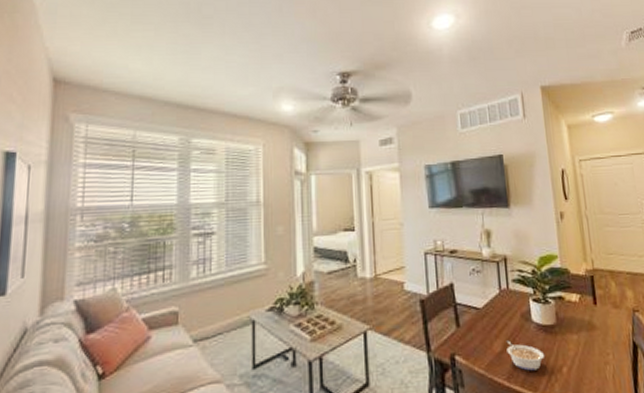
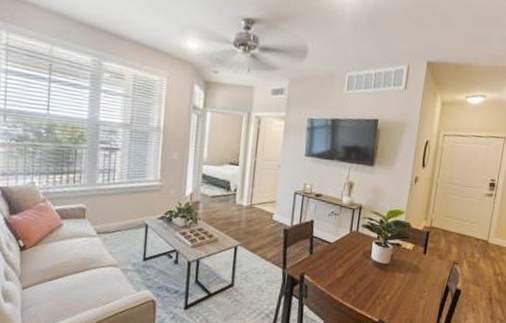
legume: present [506,340,545,371] -> none [346,270,375,295]

